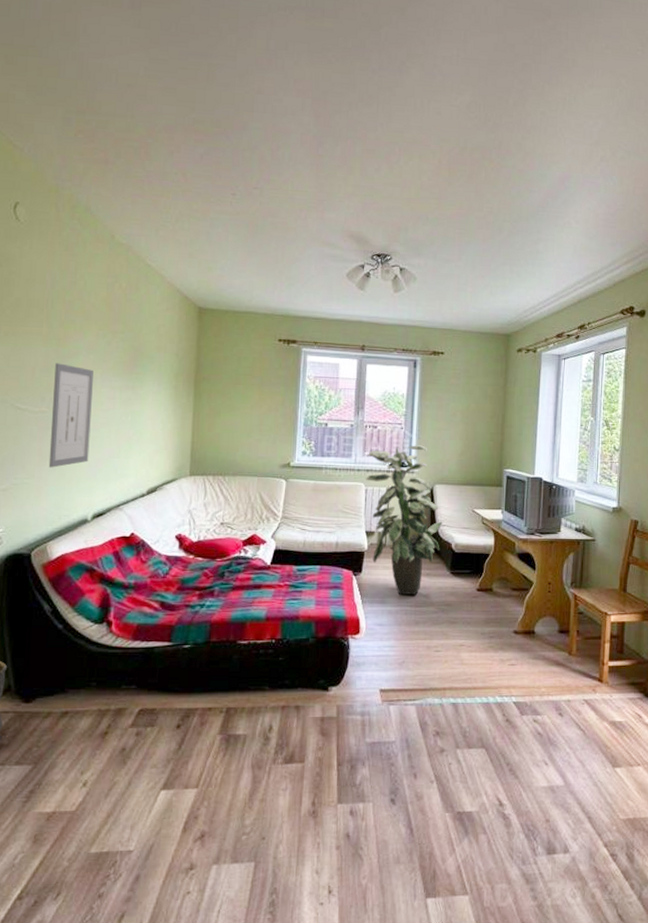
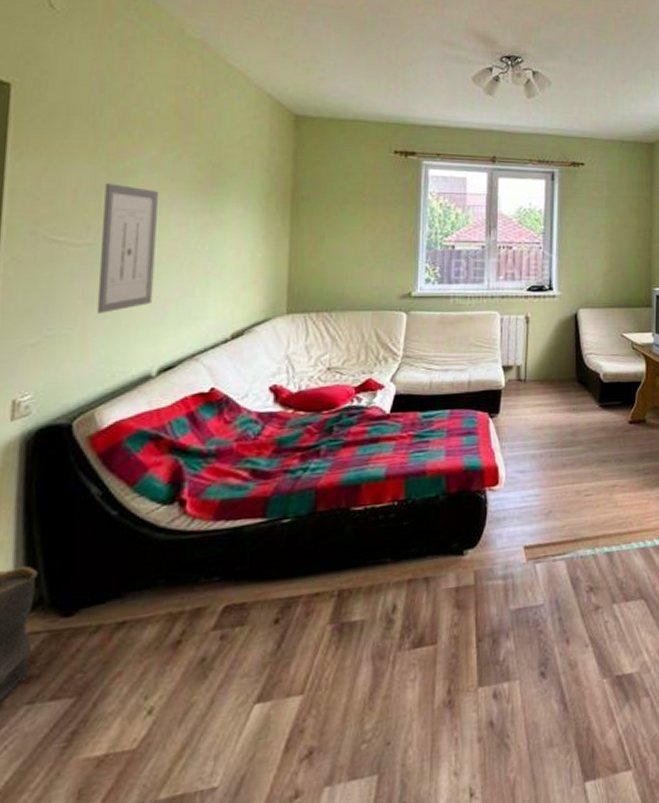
indoor plant: present [366,445,442,594] -> none [501,266,588,435]

